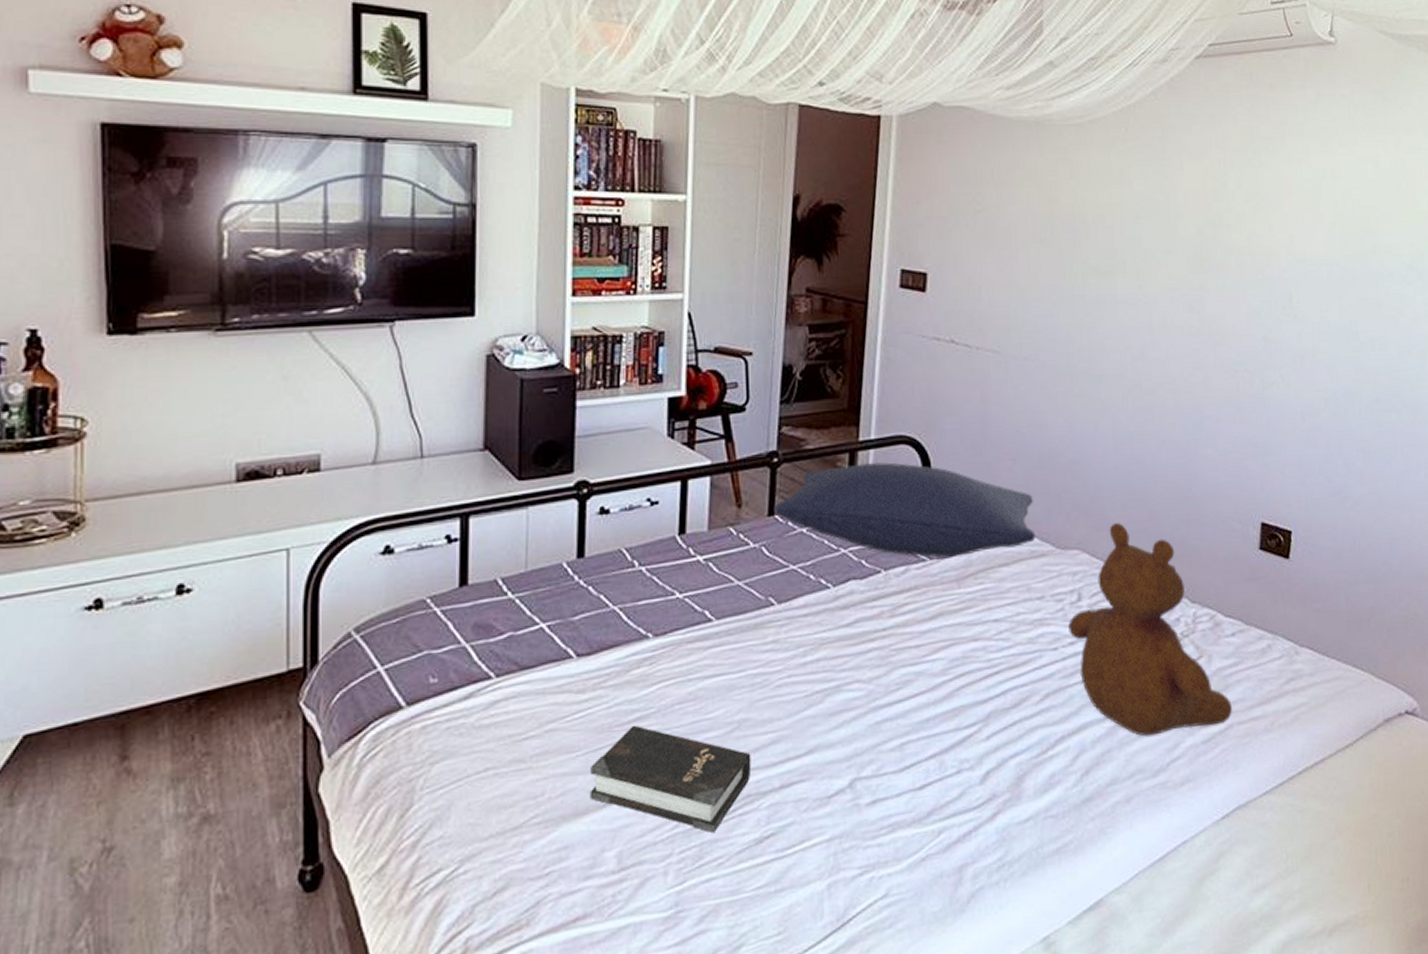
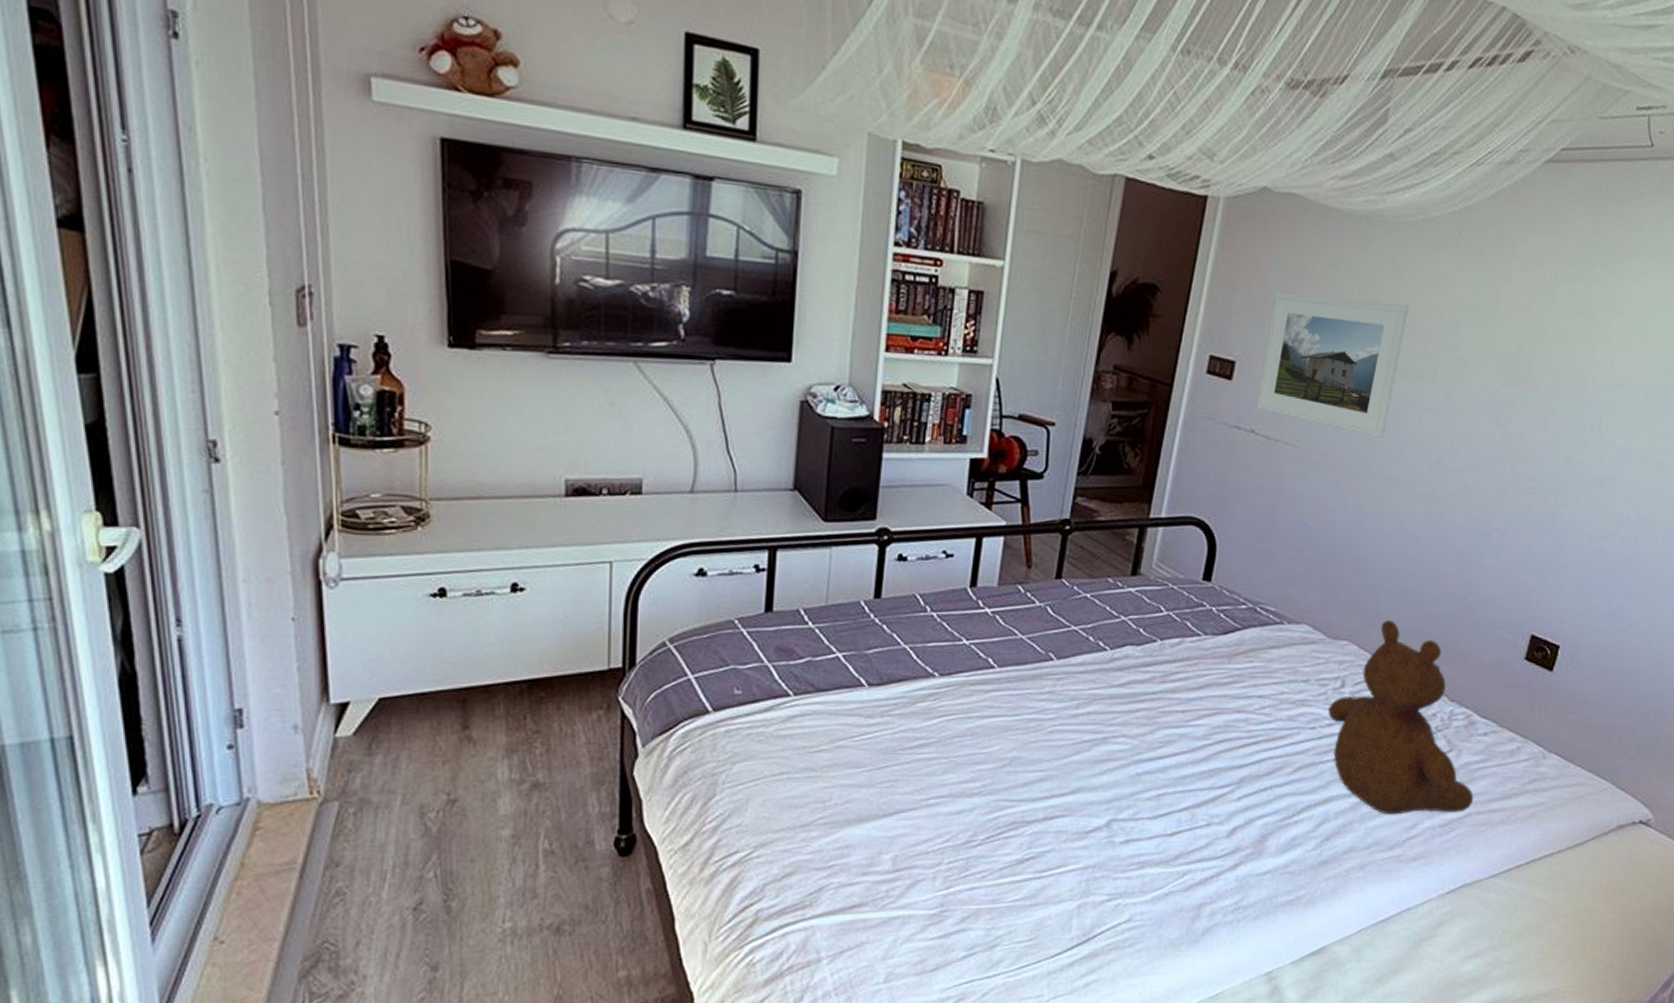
hardback book: present [589,725,752,834] -> none [871,751,1020,851]
pillow: present [774,462,1036,557] -> none [1061,538,1311,635]
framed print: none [953,201,1090,336] -> present [1256,292,1409,438]

